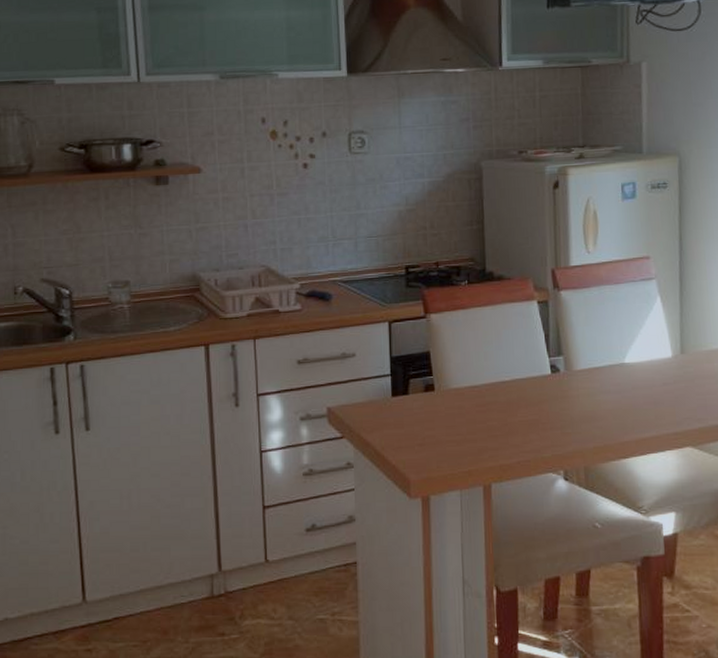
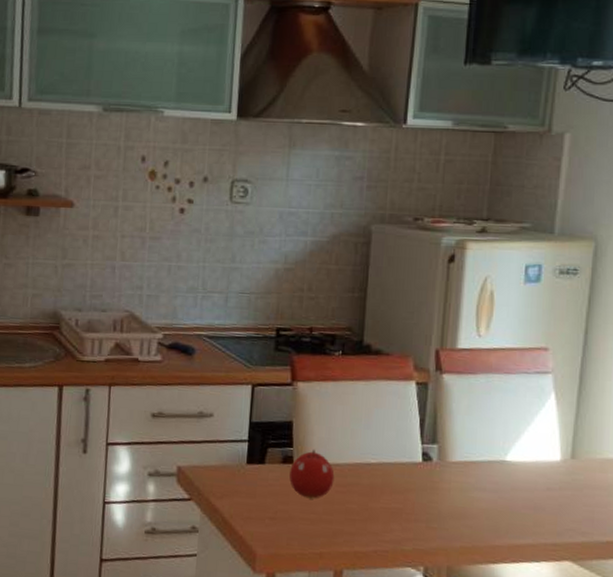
fruit: none [432,374,474,422] -> present [289,449,335,499]

